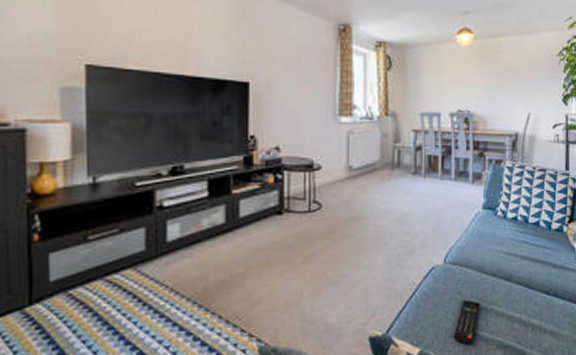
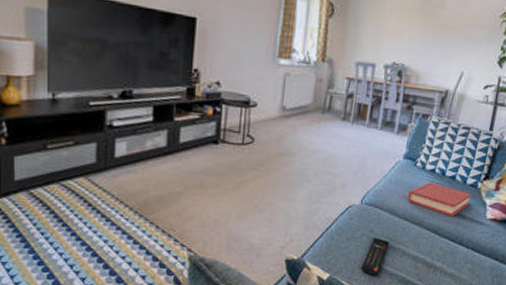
hardback book: none [493,232,558,267] -> present [408,182,472,217]

